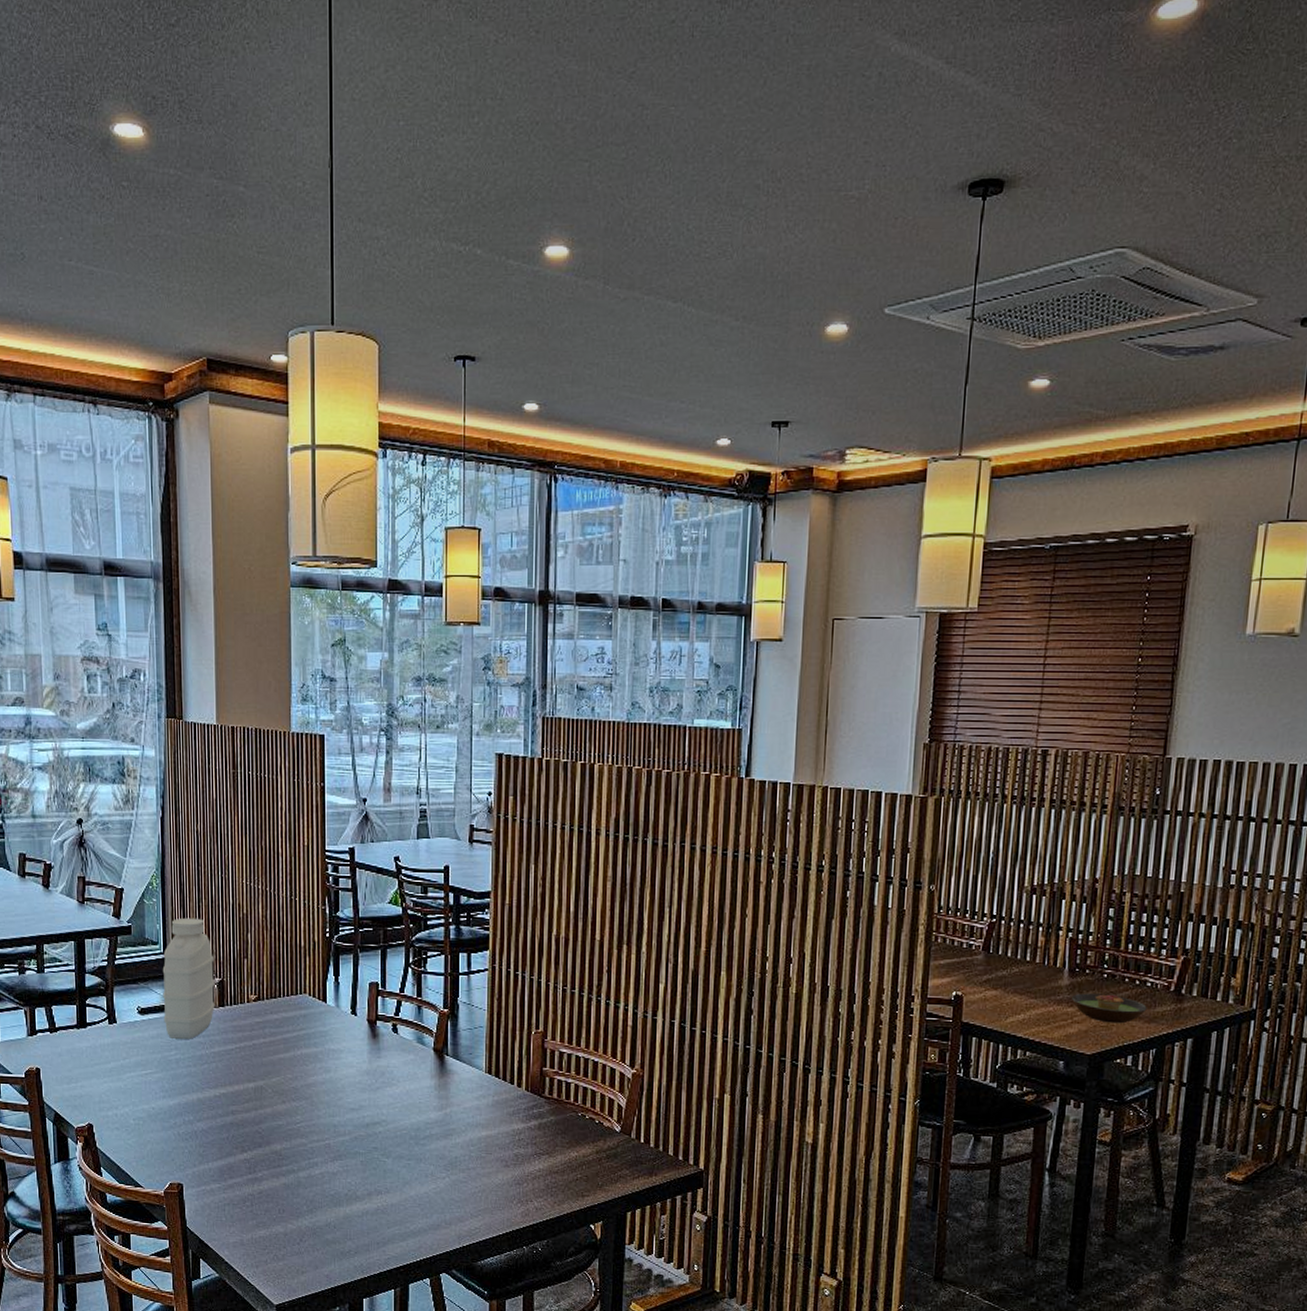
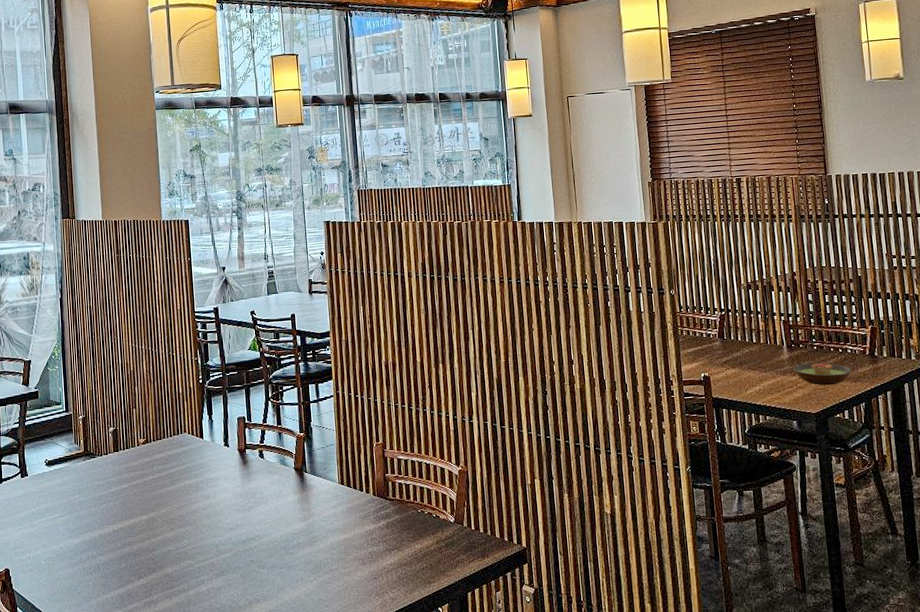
water jug: present [162,917,215,1039] -> none [65,378,110,484]

